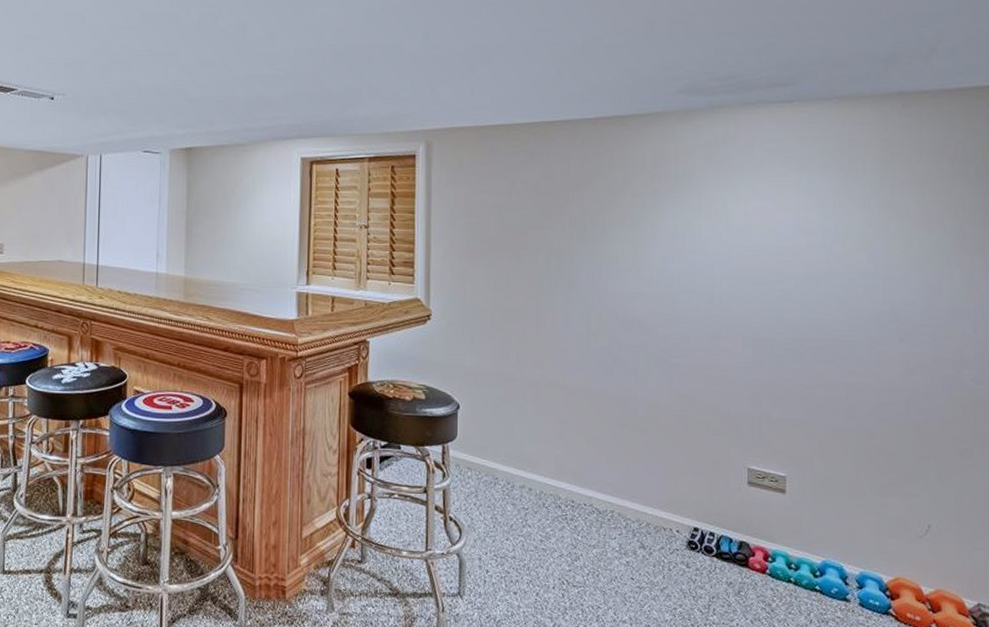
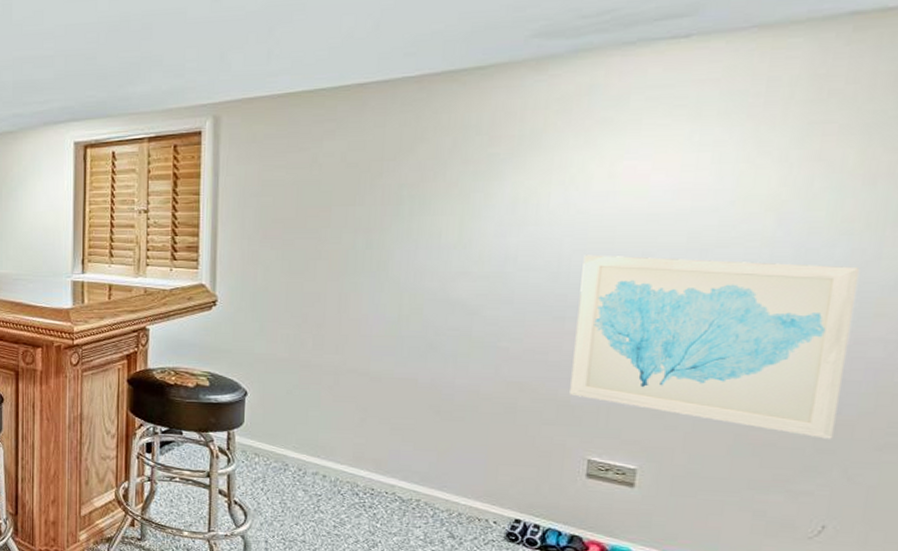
wall art: none [729,280,929,446] -> present [569,255,861,439]

